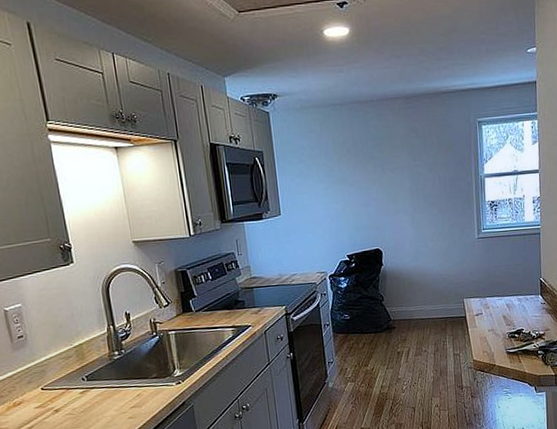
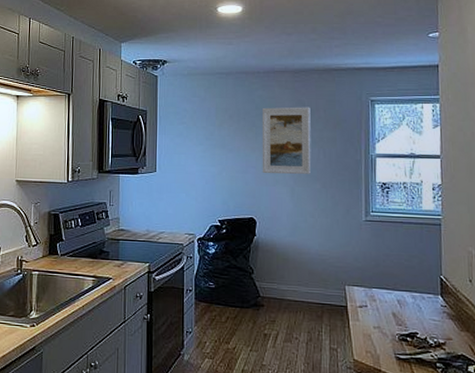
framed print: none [379,133,428,204] -> present [262,107,311,174]

